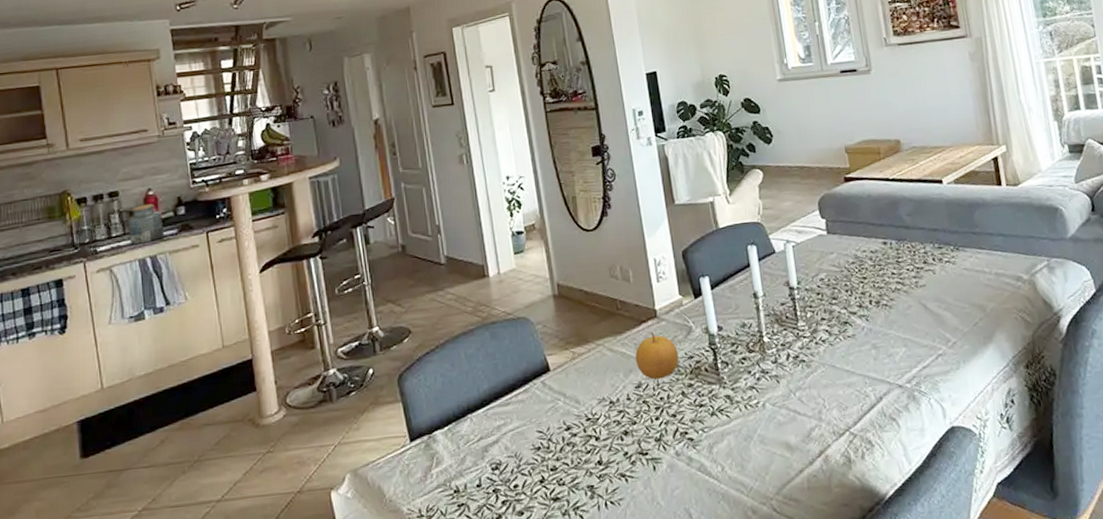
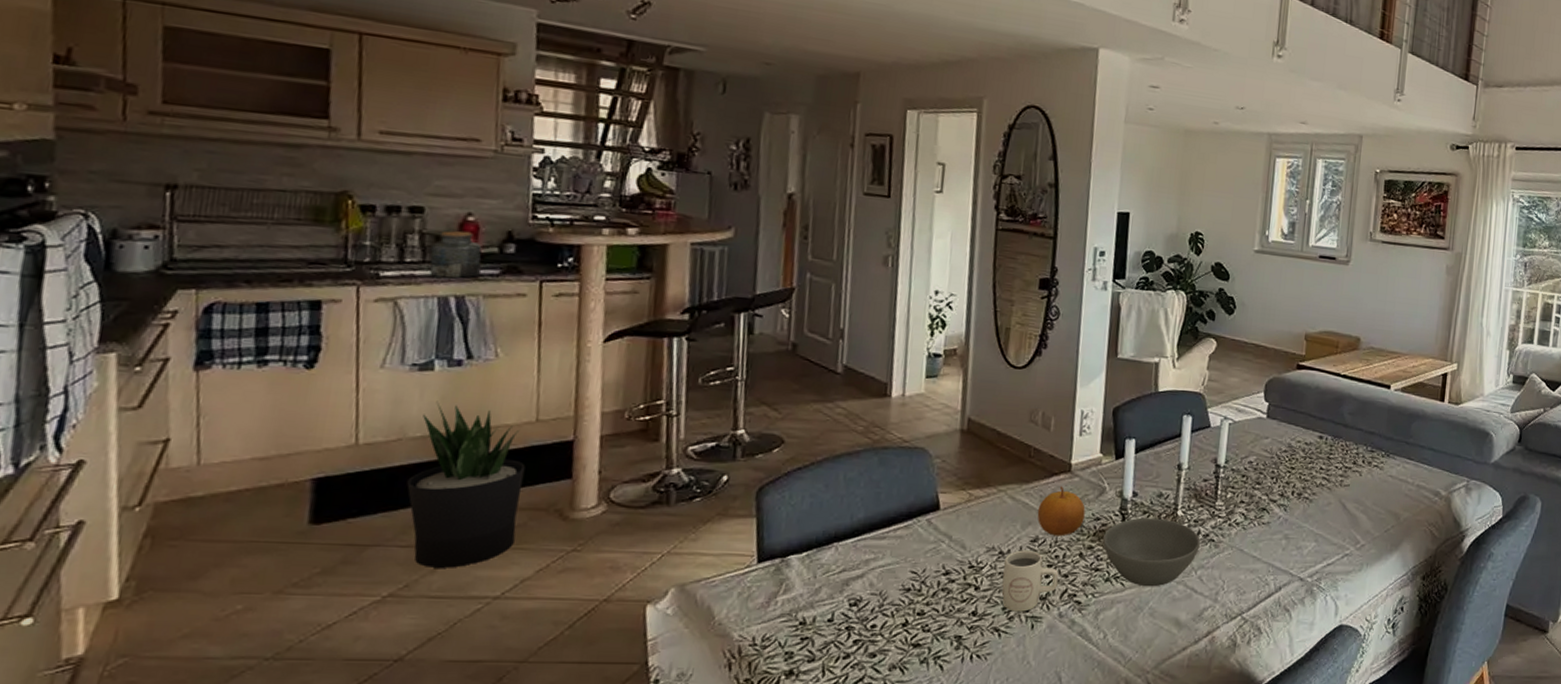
planter: none [141,343,224,482] -> present [407,401,526,568]
mug: none [616,396,669,457] -> present [1002,550,1059,612]
soup bowl: none [699,347,793,416] -> present [1102,517,1200,587]

